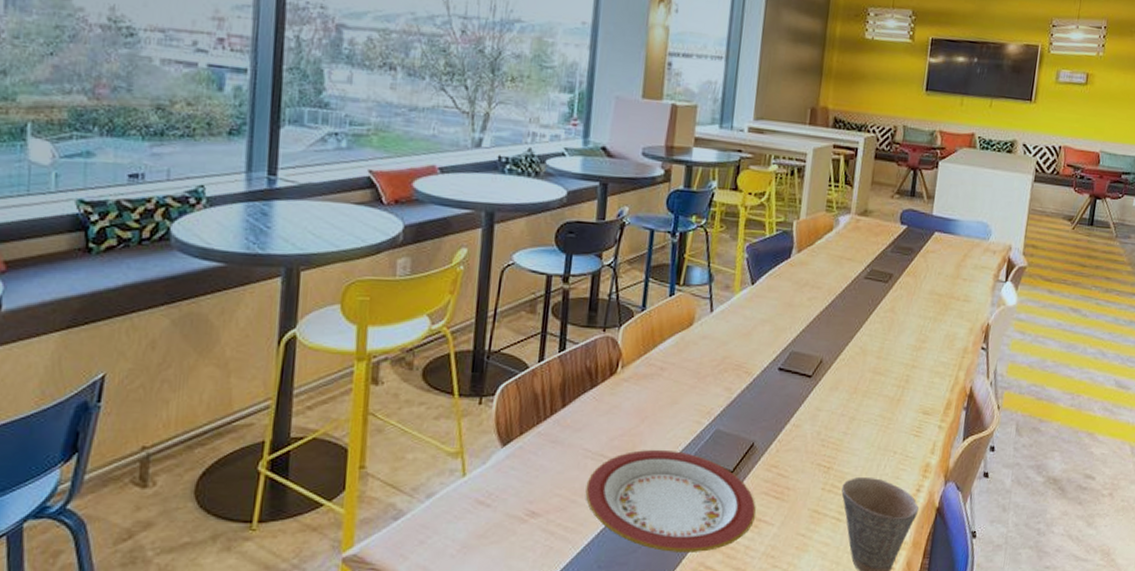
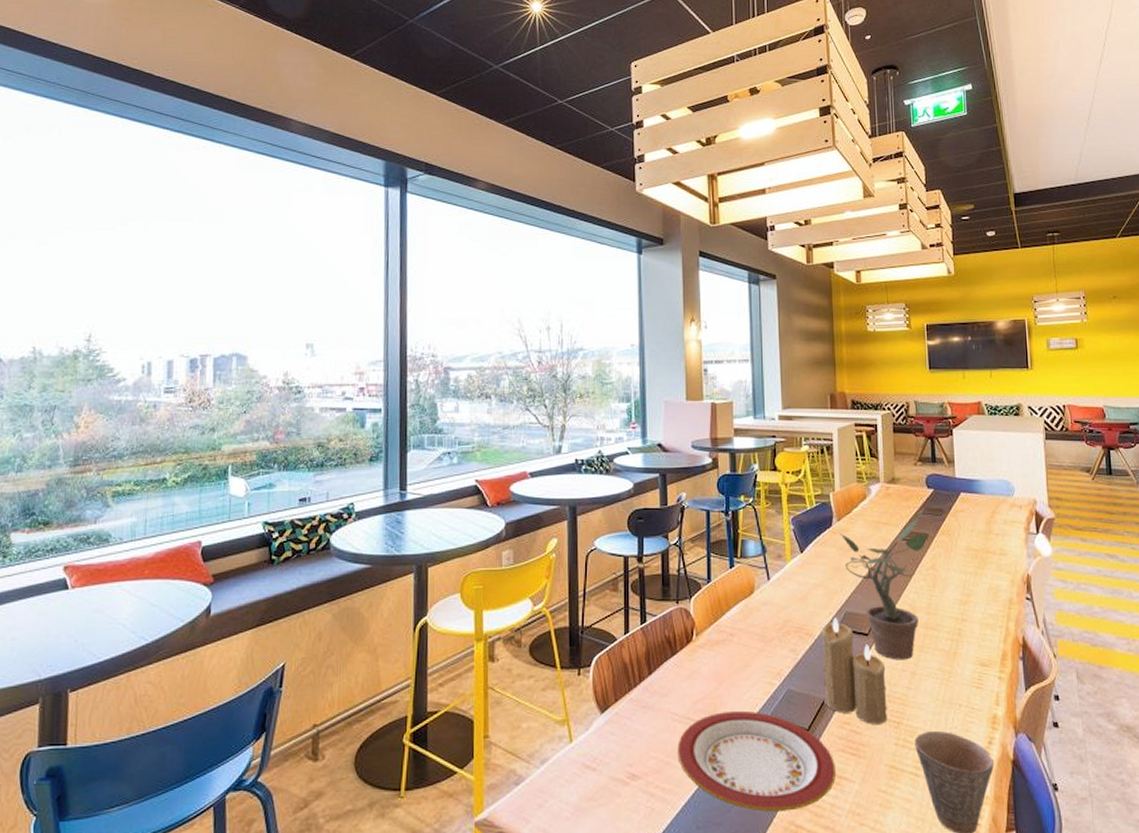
candle: none [755,357,825,468] -> present [821,618,887,724]
potted plant: none [798,254,892,405] -> present [840,516,927,660]

